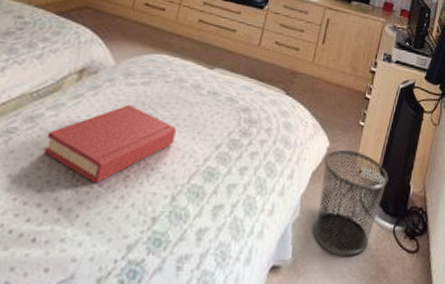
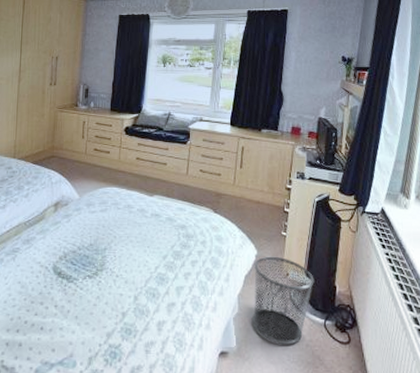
hardback book: present [43,104,176,184] -> none [39,227,131,288]

